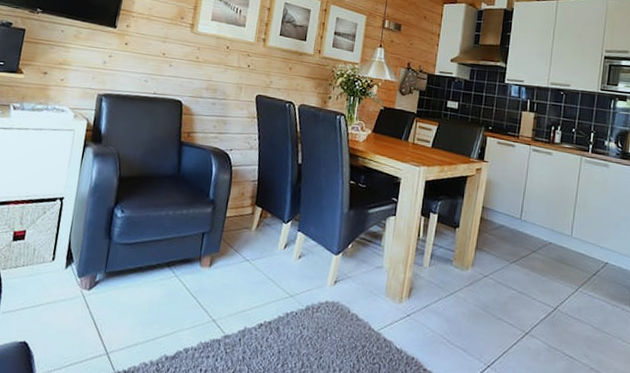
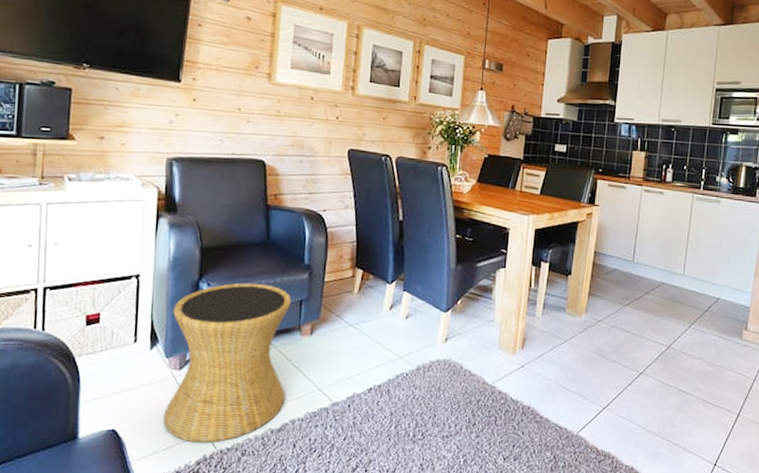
side table: none [69,212,195,364] -> present [163,282,291,443]

